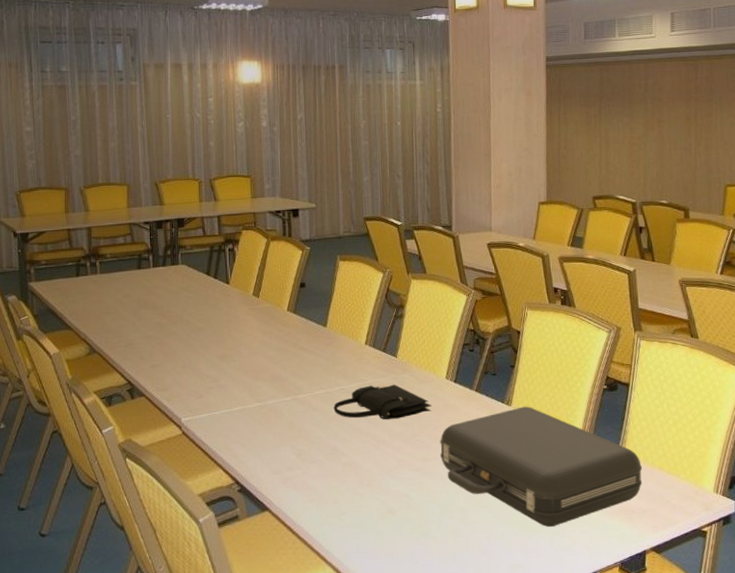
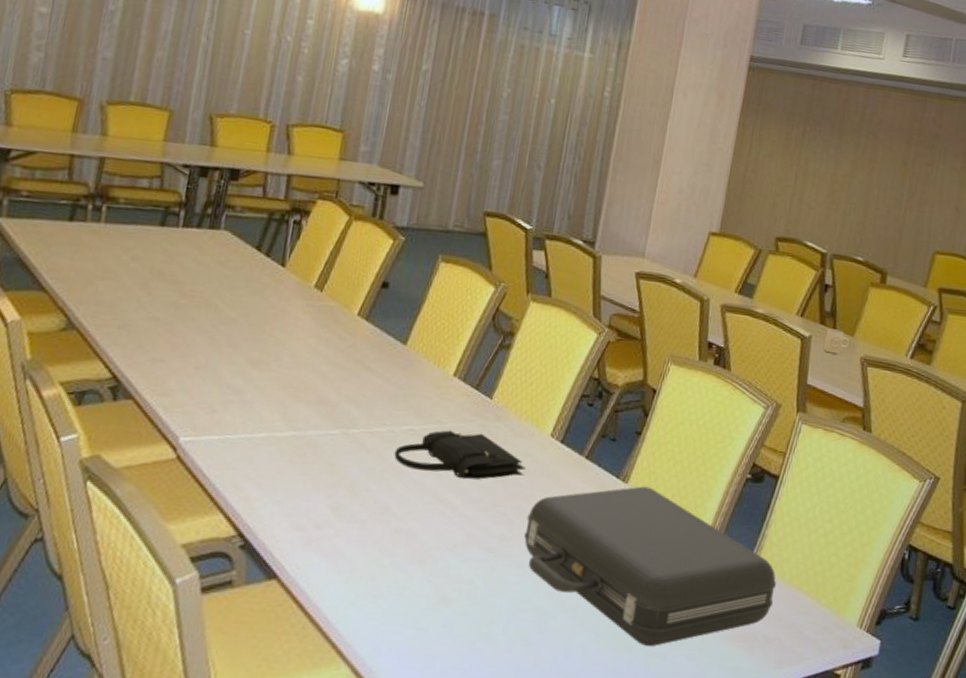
mug: none [646,261,668,281] -> present [823,328,850,354]

